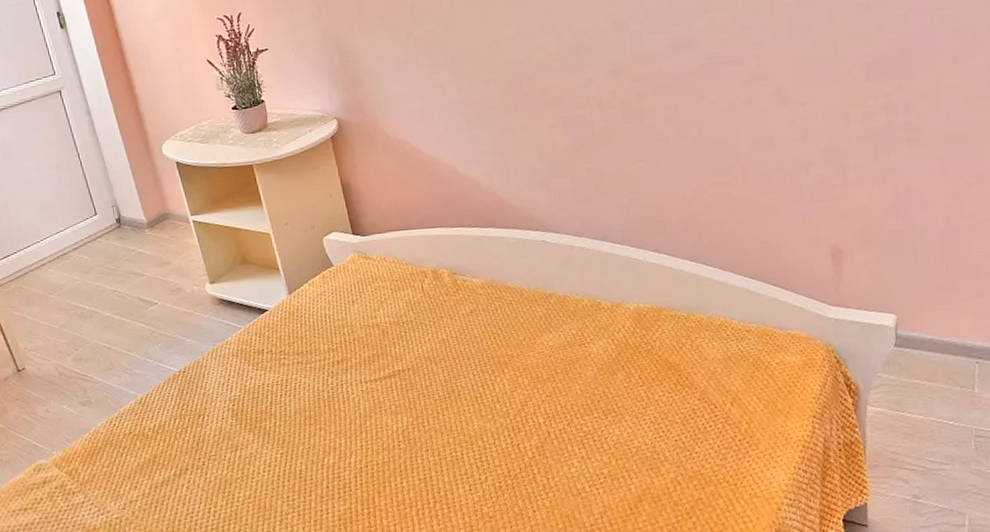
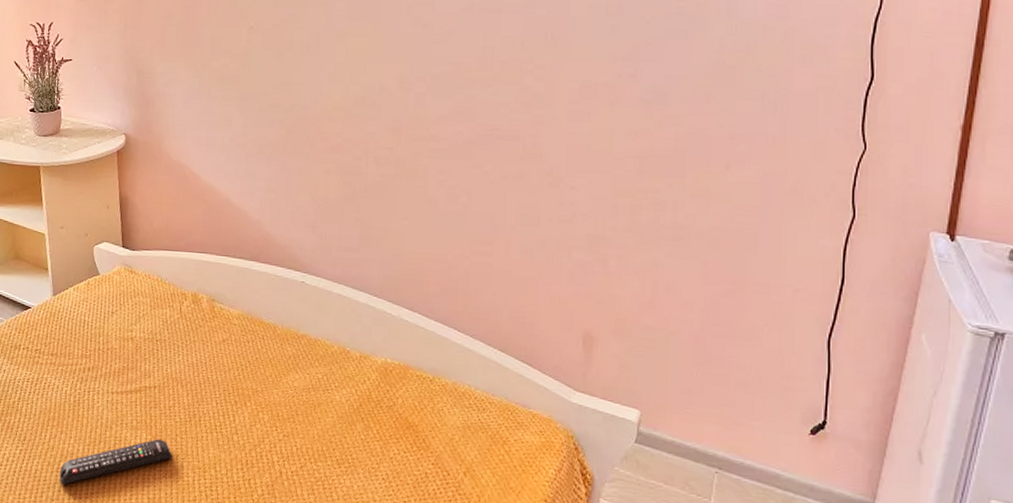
remote control: none [325,420,437,481] -> present [59,439,173,485]

